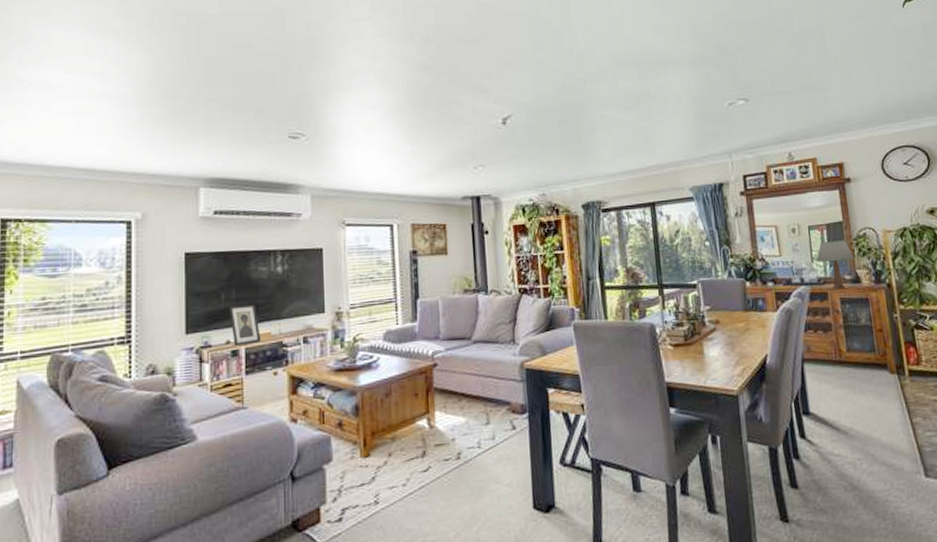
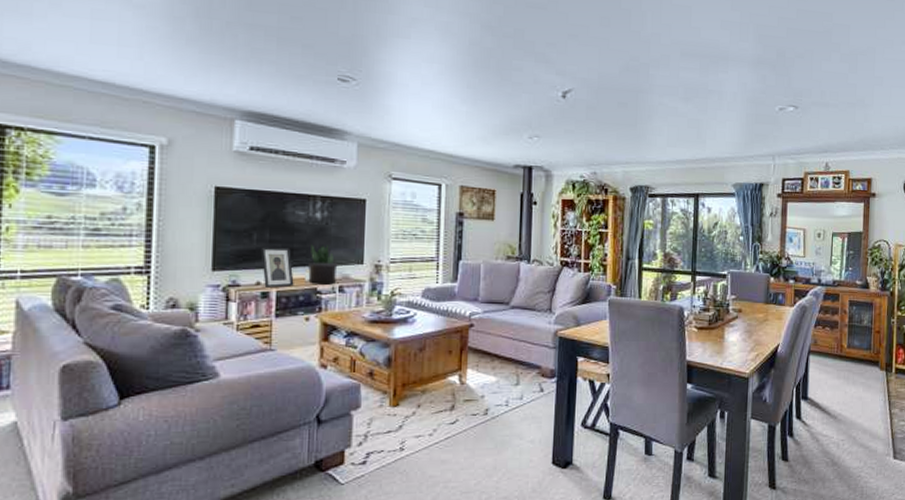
planter: none [272,297,301,339] -> present [307,244,338,286]
table lamp: present [816,238,855,289] -> none [834,246,867,292]

